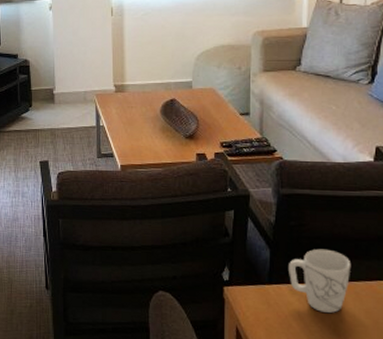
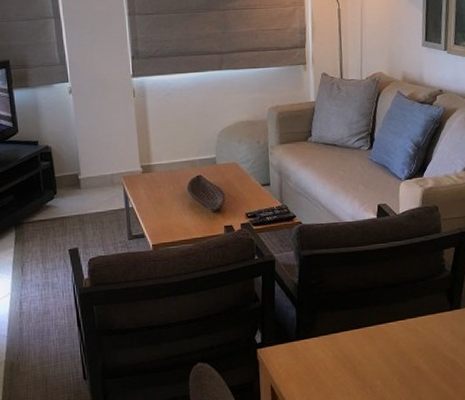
mug: present [289,249,352,313] -> none [313,301,365,359]

